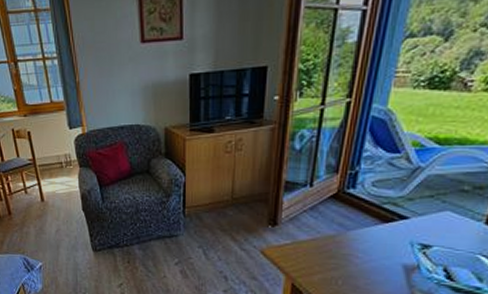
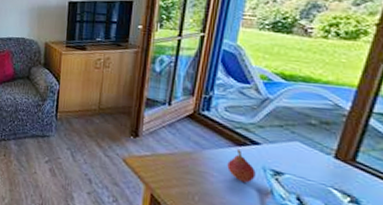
fruit: none [373,225,403,260] -> present [227,148,256,183]

